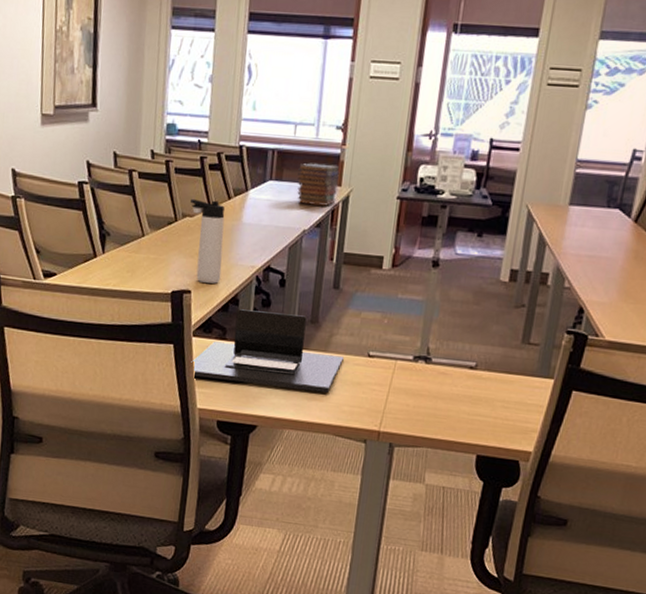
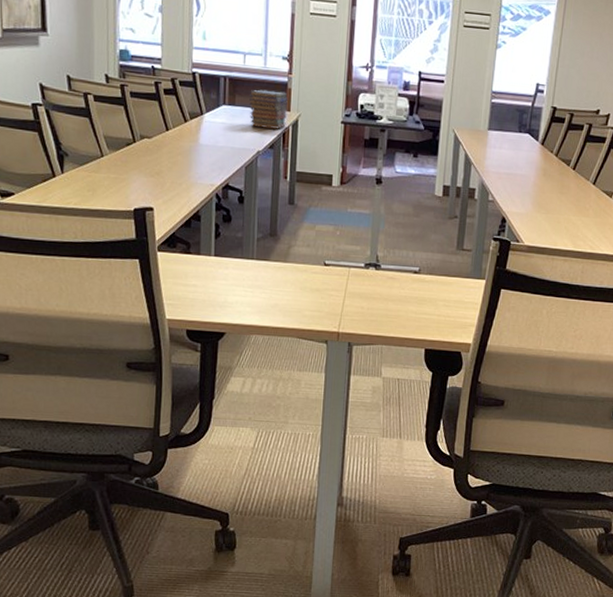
thermos bottle: present [190,198,225,284] -> none [148,121,182,201]
laptop: present [191,309,344,393] -> none [157,224,302,299]

